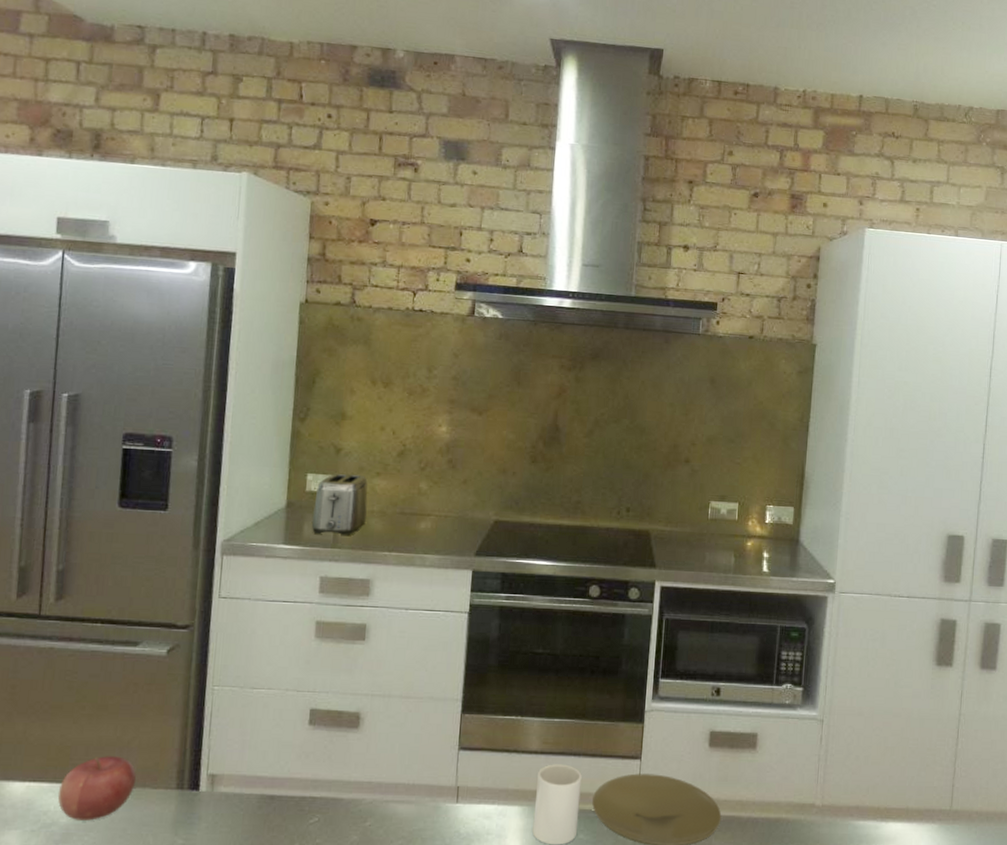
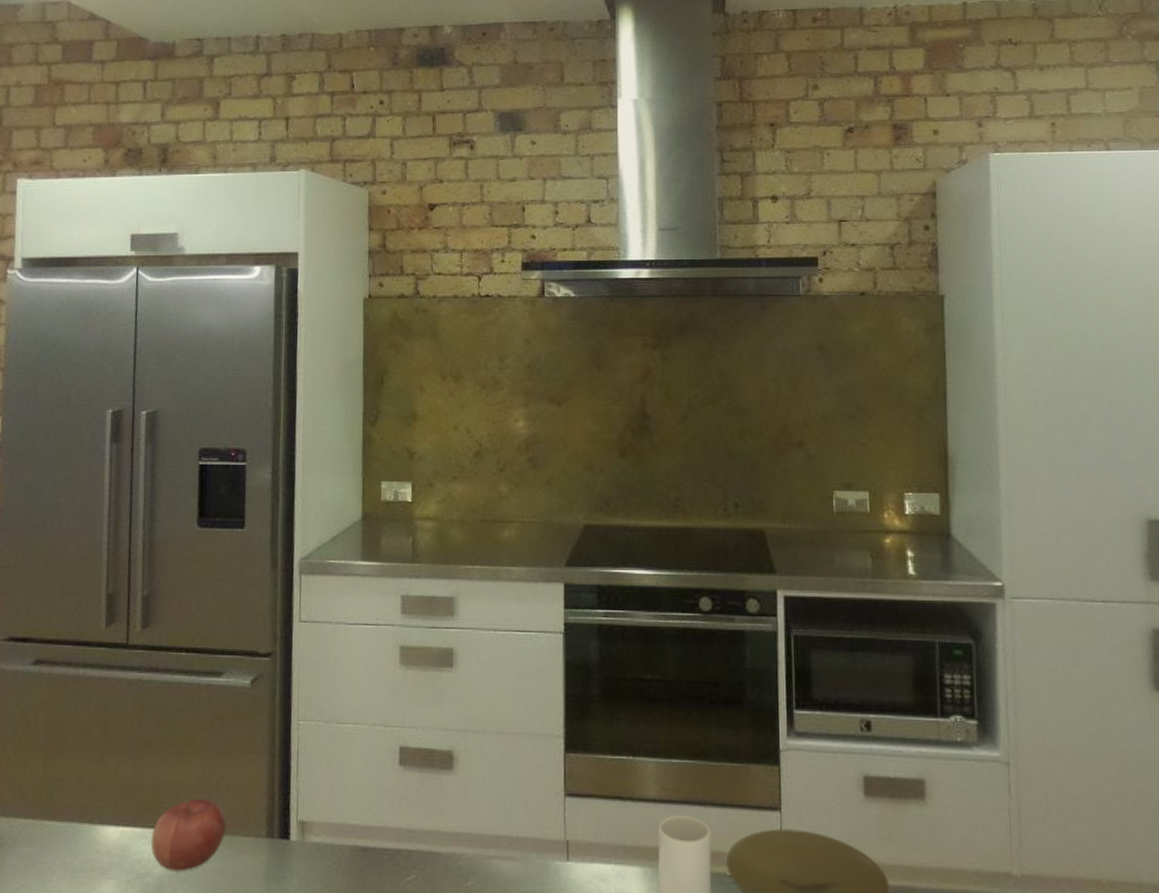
toaster: present [311,473,368,537] -> none [388,479,446,549]

